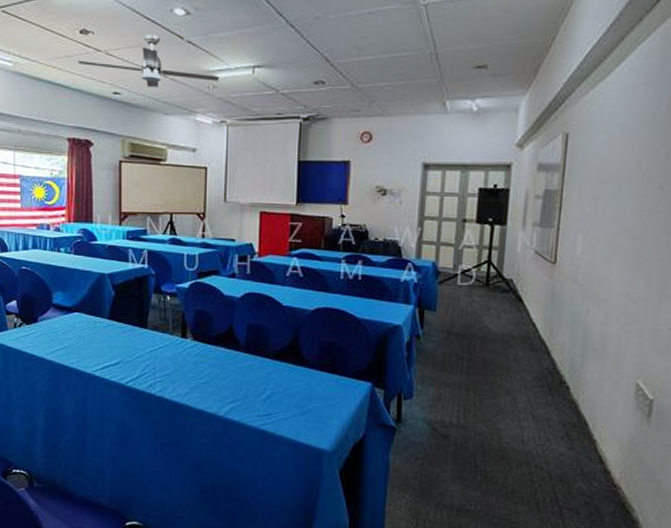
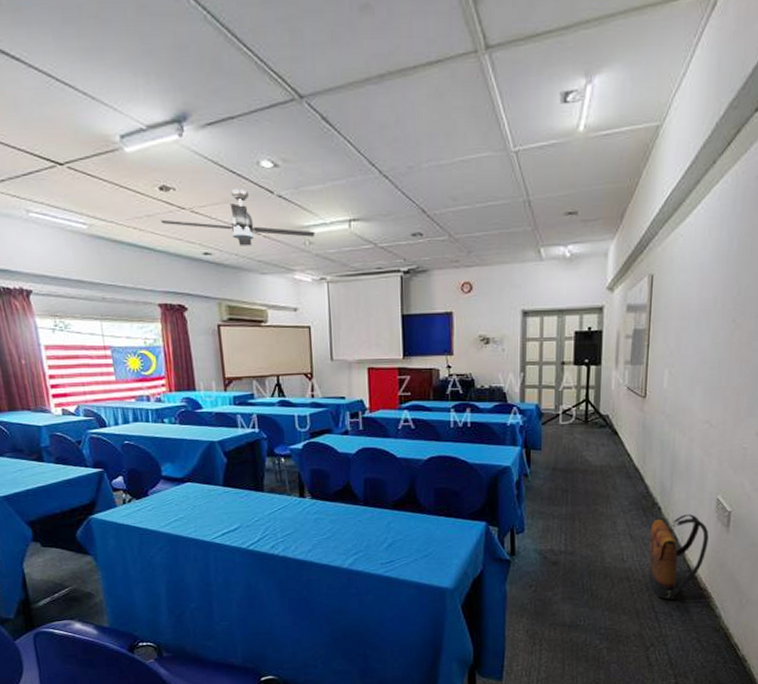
backpack: none [551,397,626,496] -> present [648,514,709,601]

